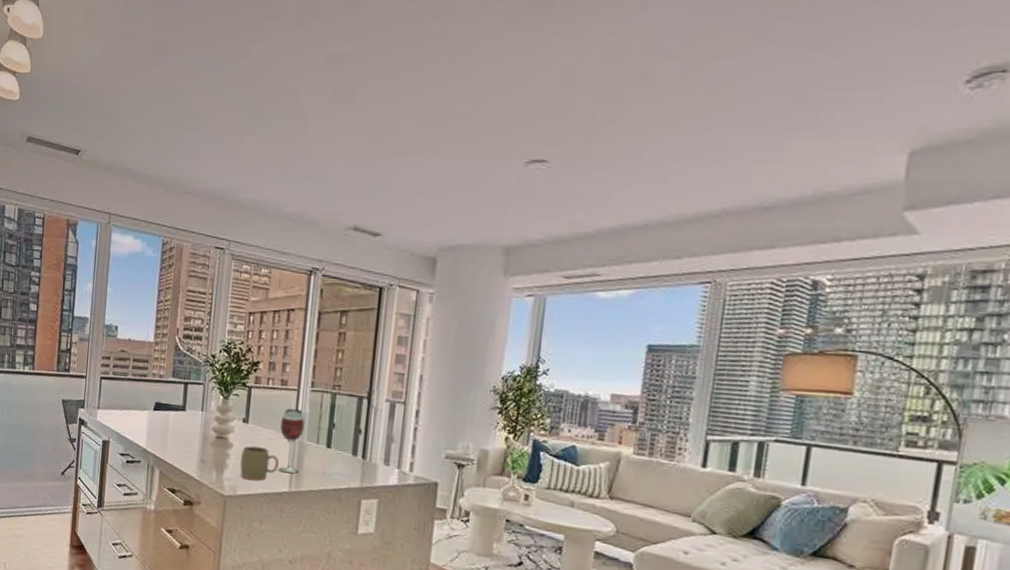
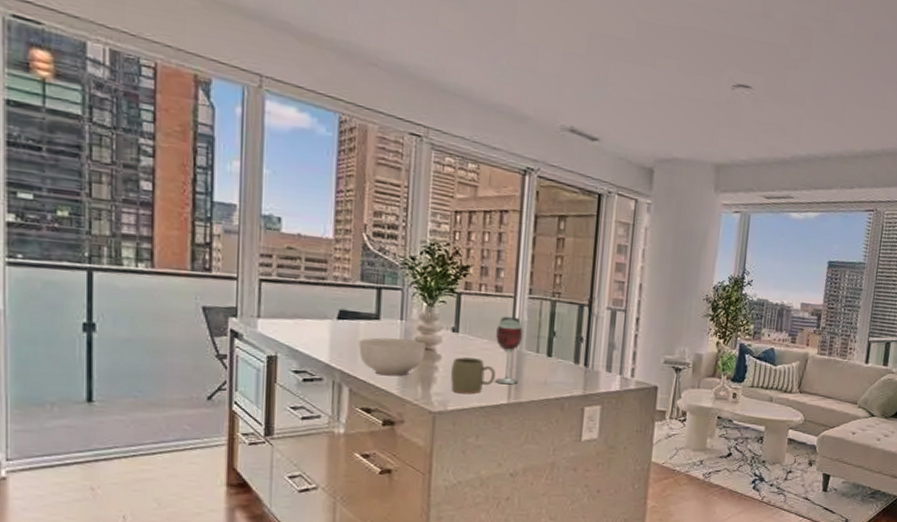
bowl: none [168,426,222,461] -> present [358,337,427,376]

